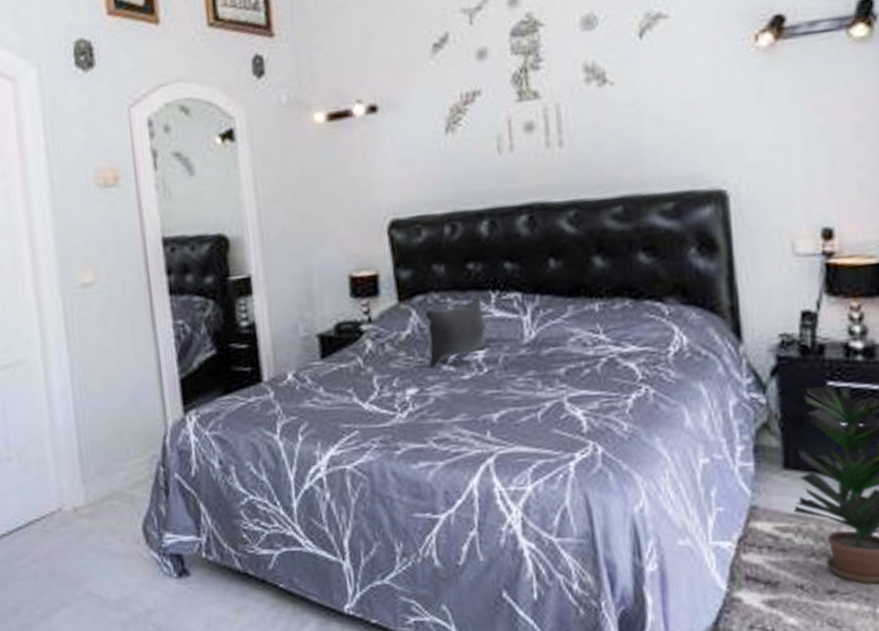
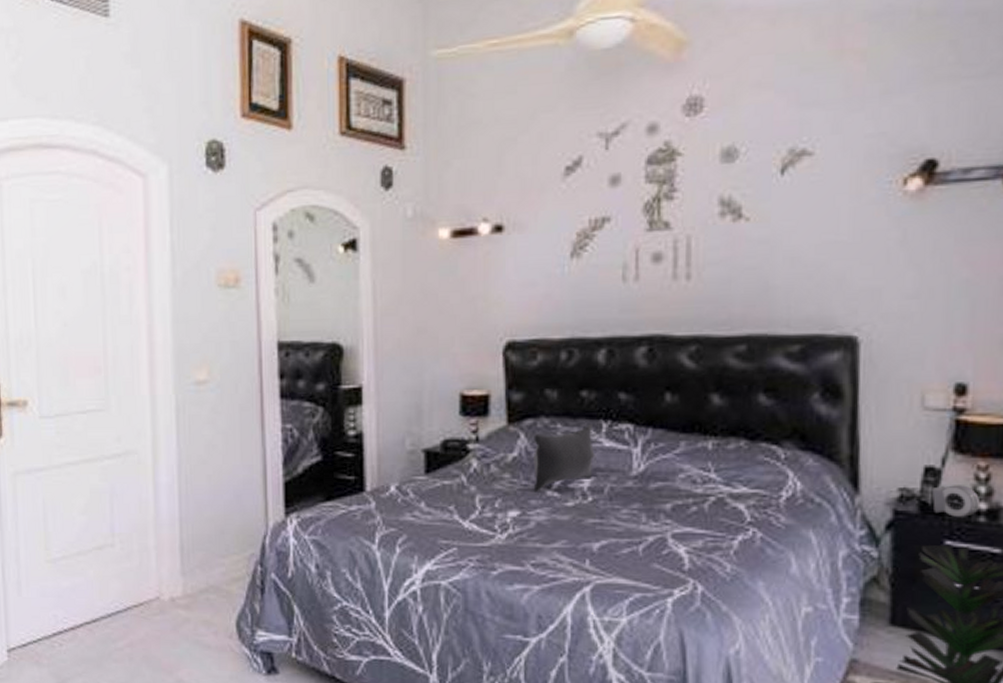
alarm clock: none [810,326,857,359] -> present [931,485,981,518]

